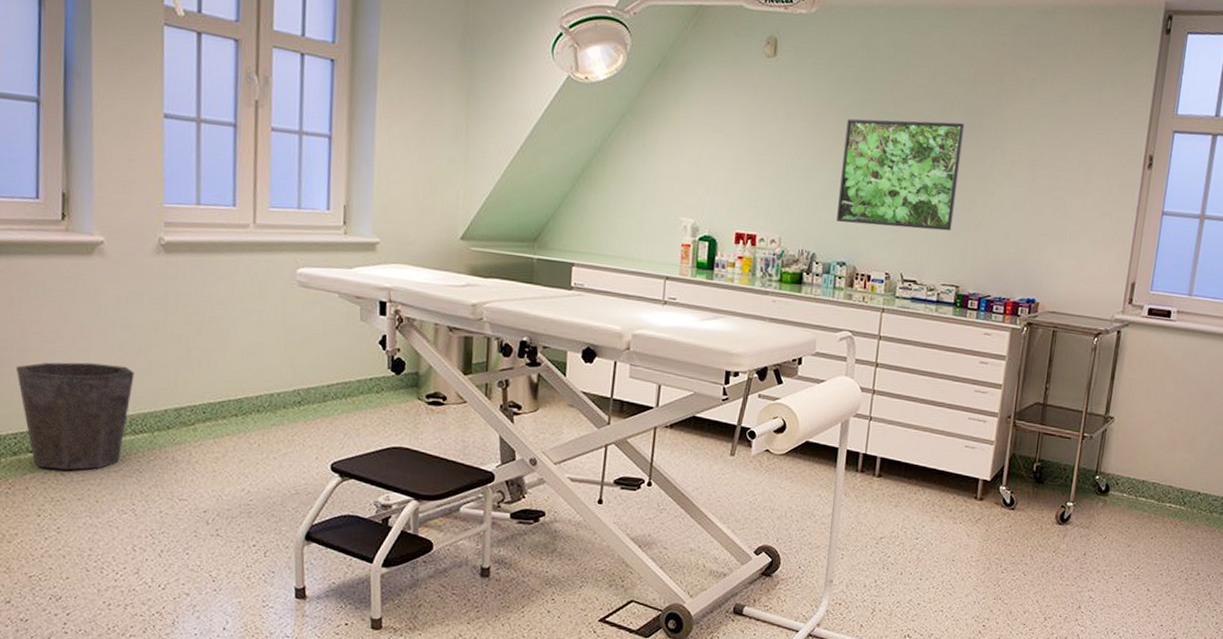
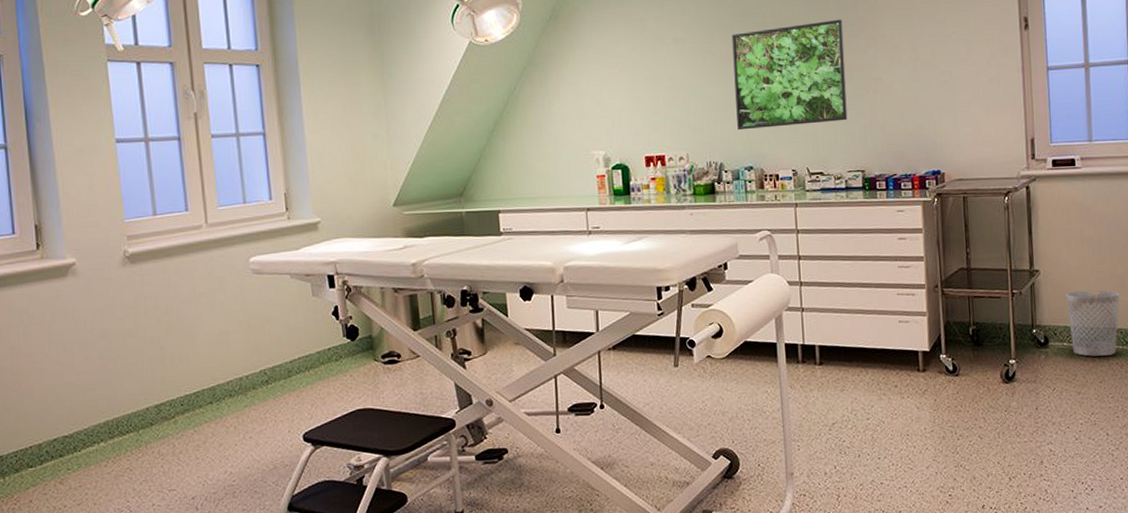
waste bin: present [15,362,135,471] -> none [10,373,116,480]
wastebasket: none [1131,444,1187,513] -> present [1066,290,1119,357]

